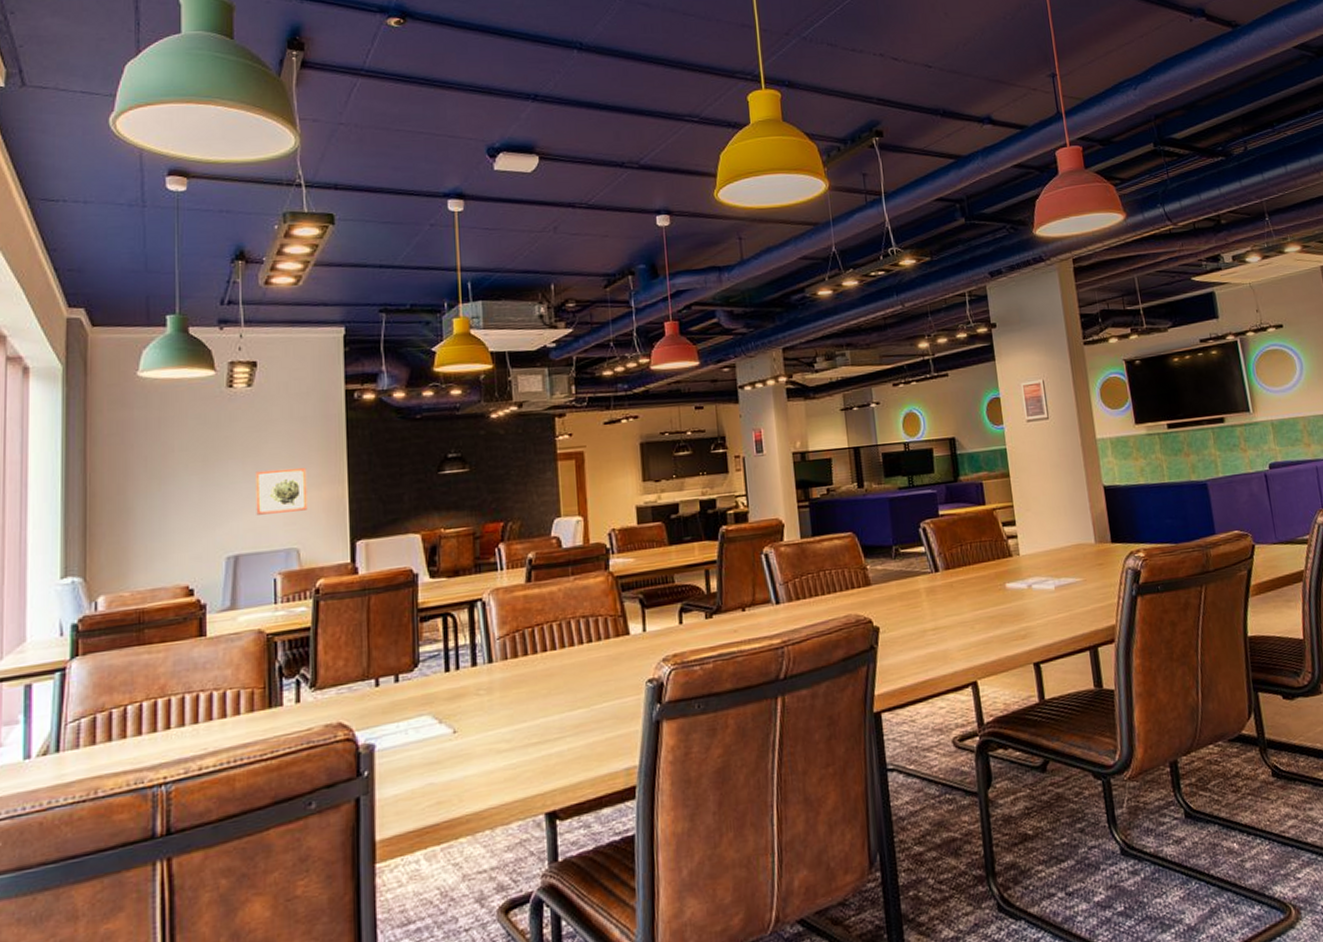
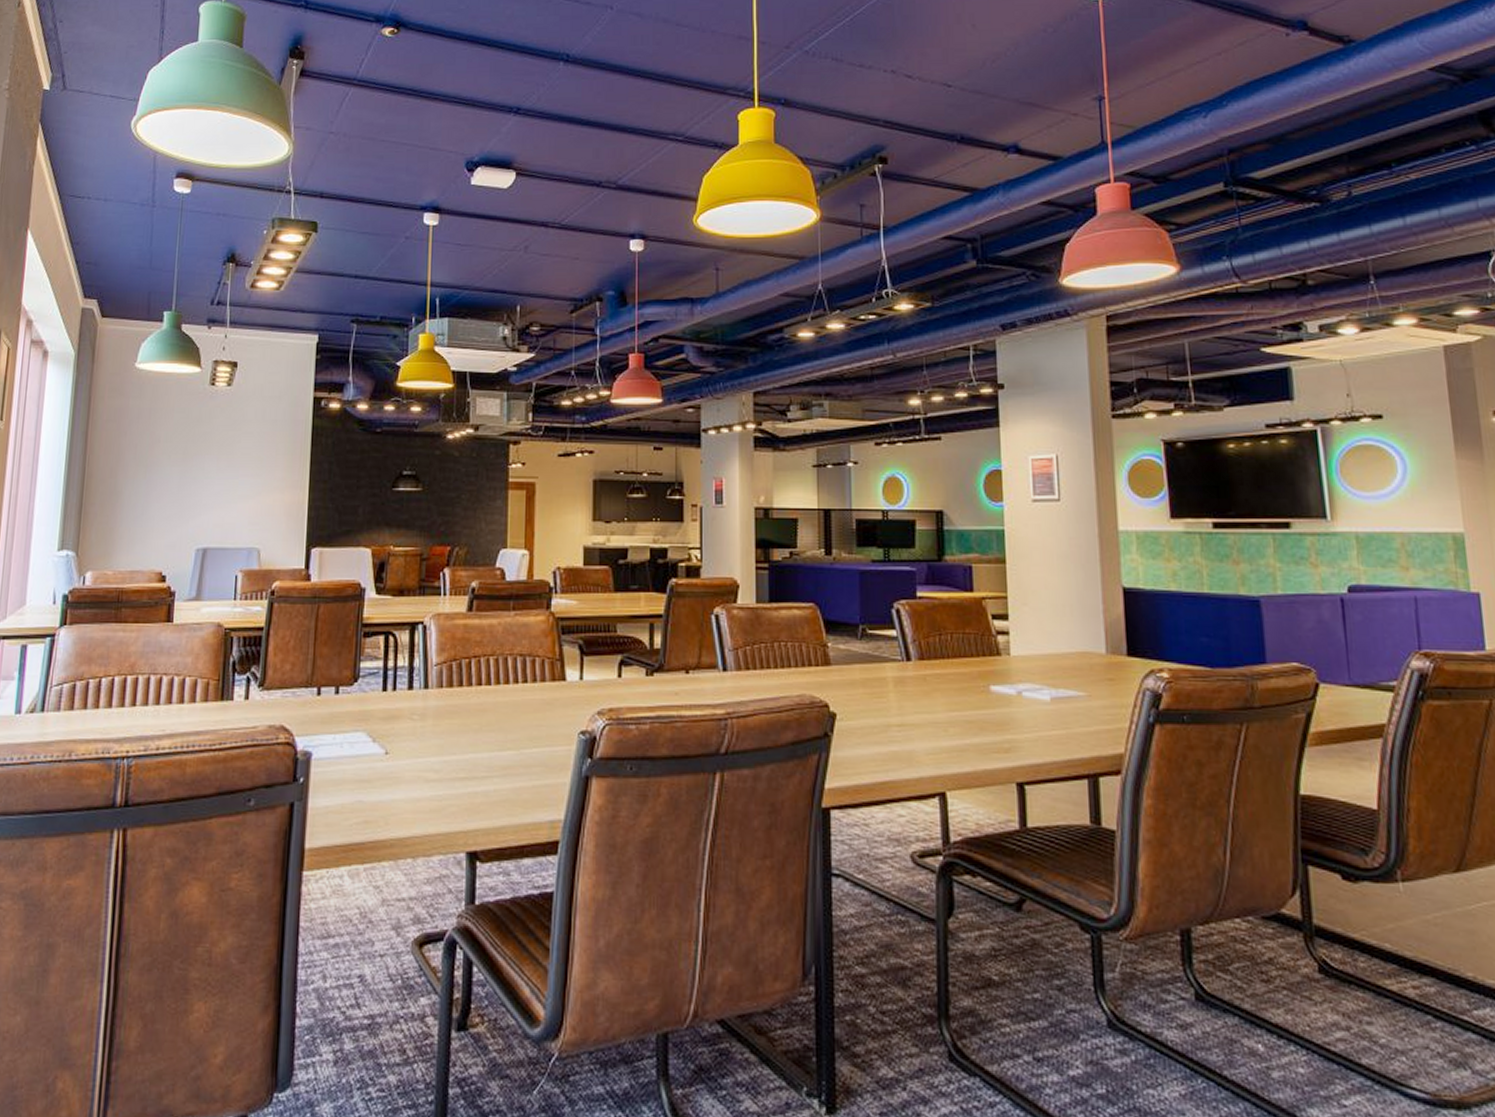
wall art: present [255,467,308,515] -> none [225,469,273,512]

